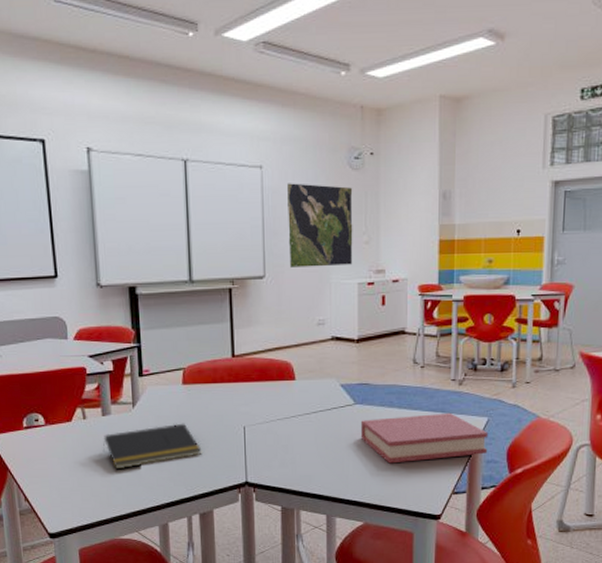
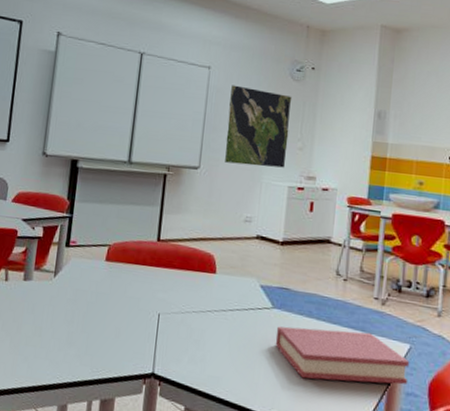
notepad: present [103,423,202,470] -> none [18,299,114,339]

